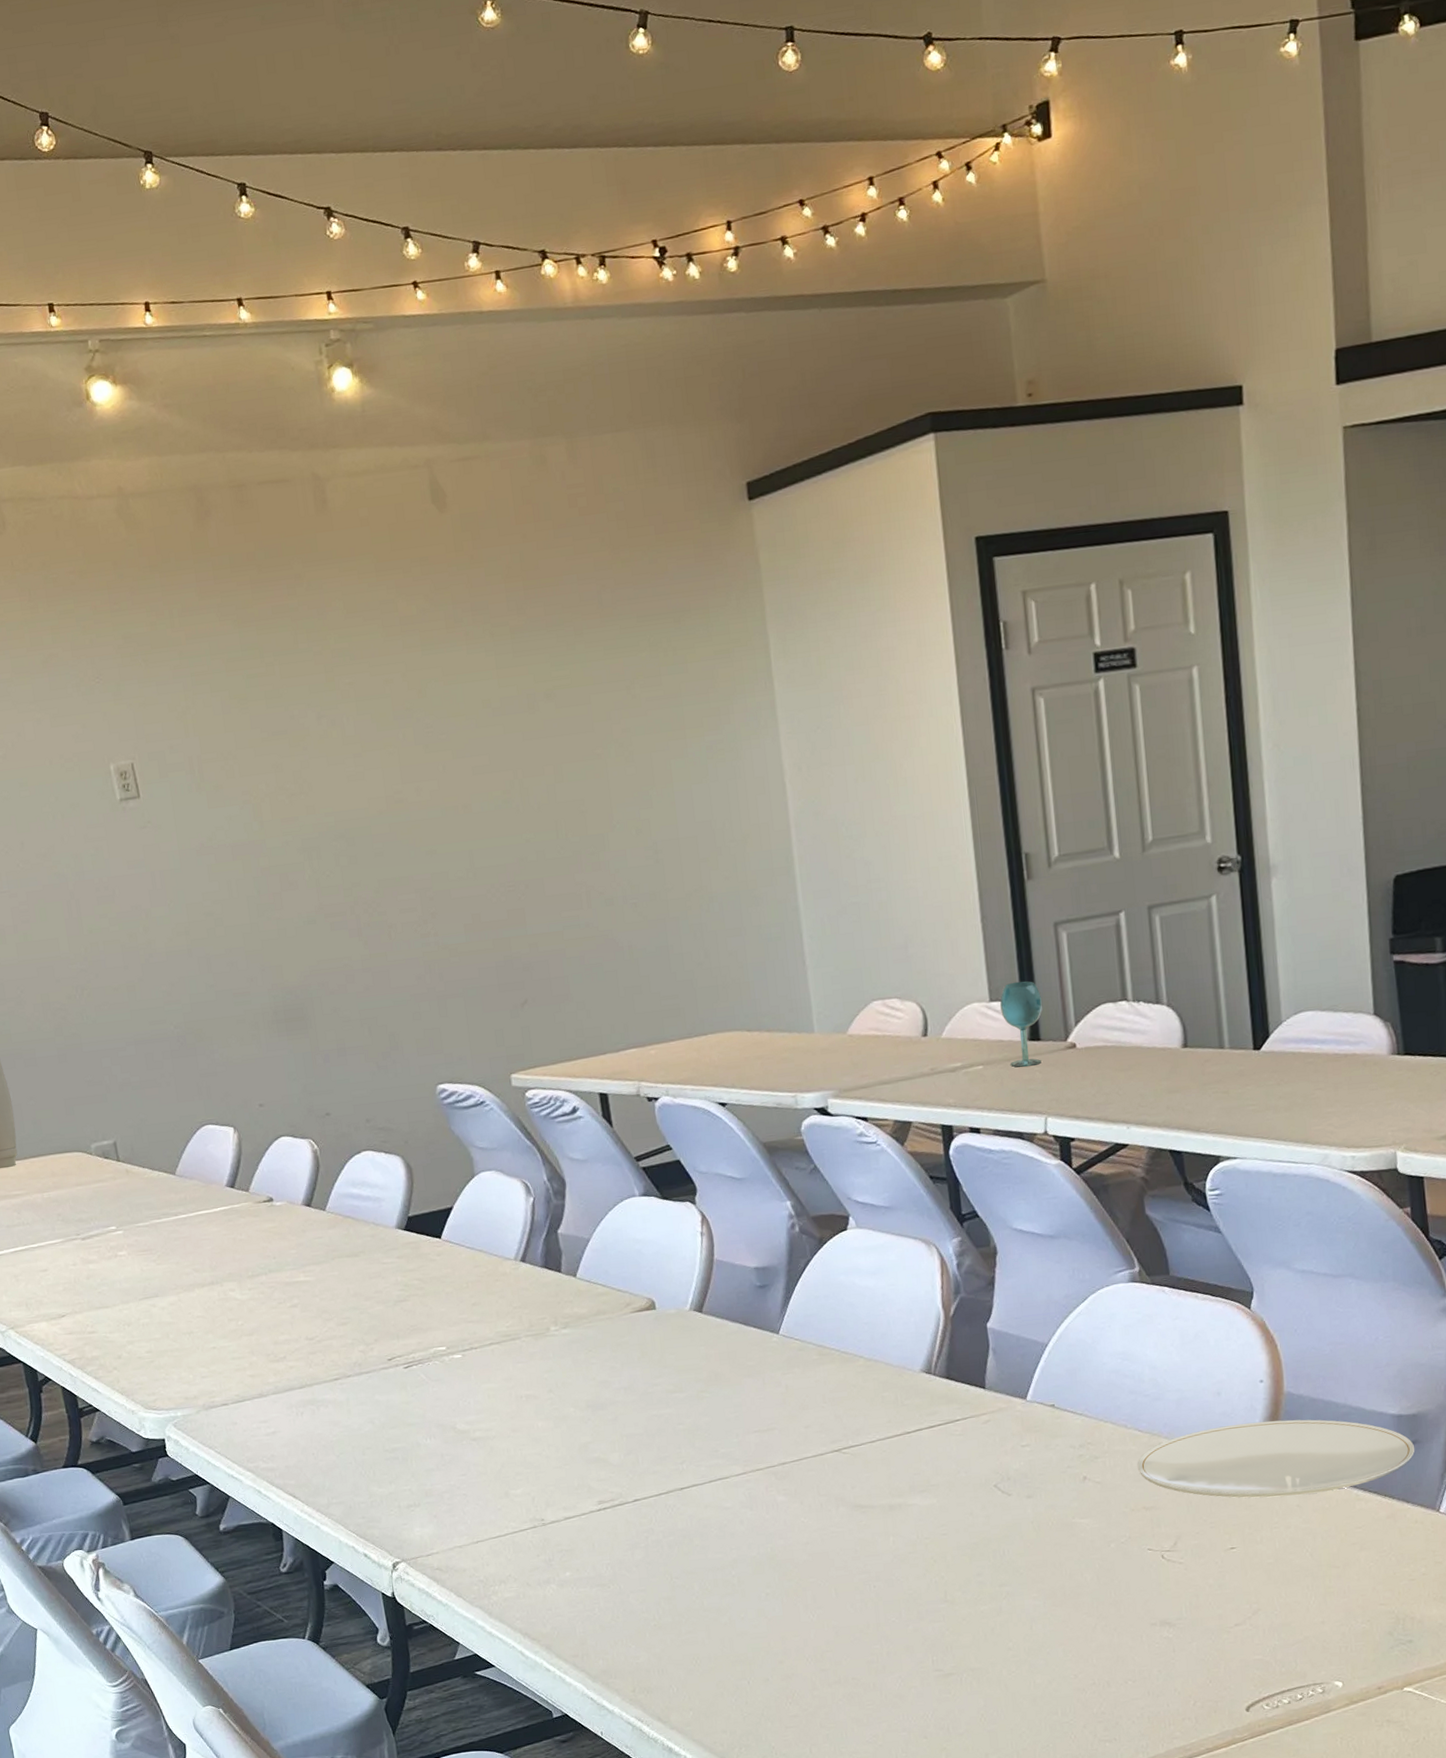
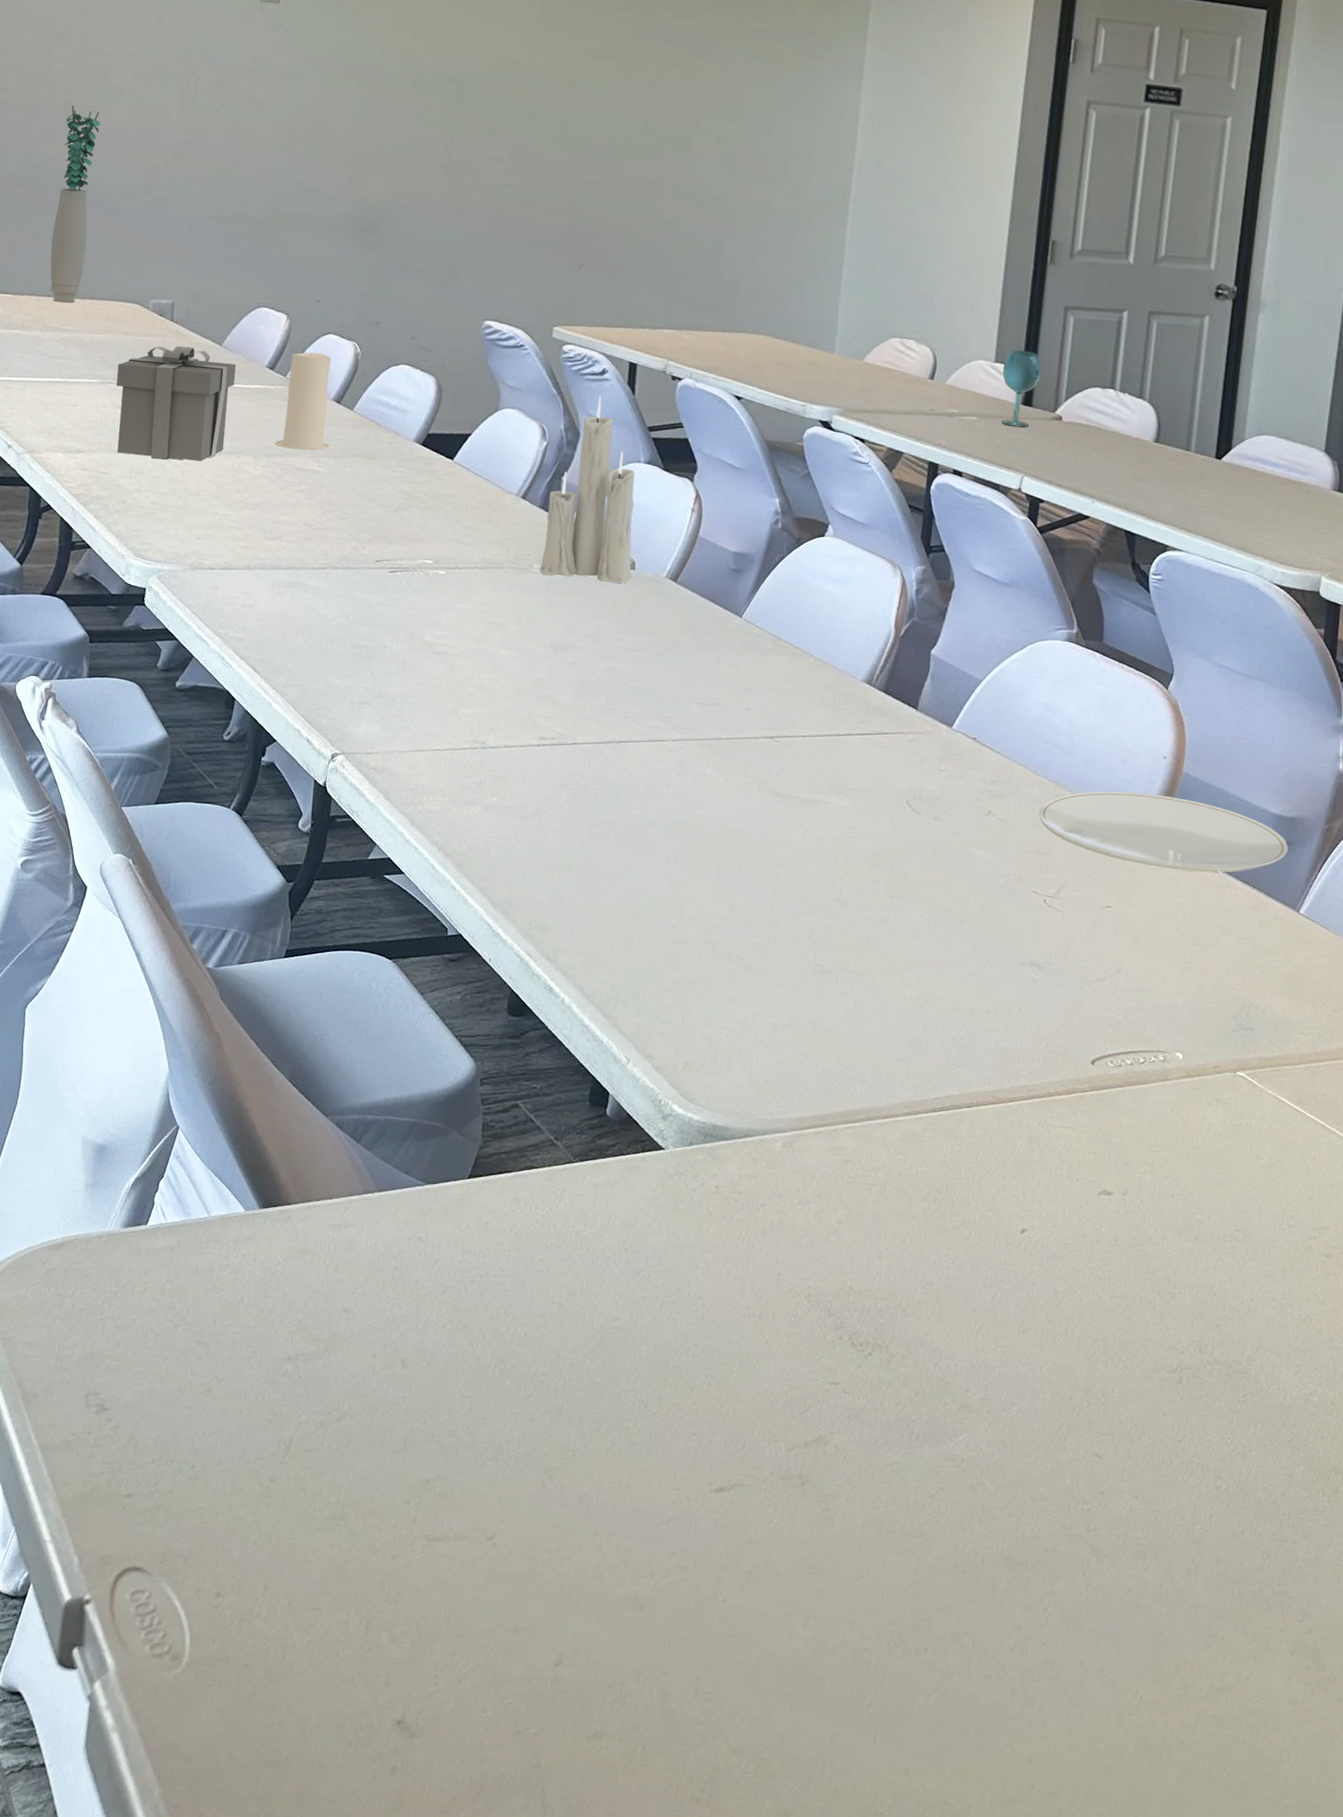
gift box: none [76,1183,205,1309] -> present [116,345,236,462]
candle: none [249,1159,311,1266] -> present [274,352,332,451]
candle: none [548,1135,655,1336] -> present [539,395,635,583]

